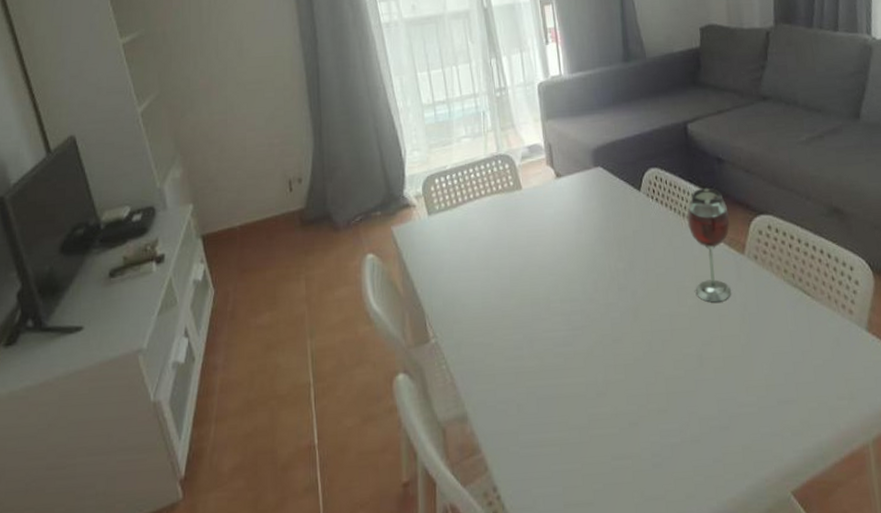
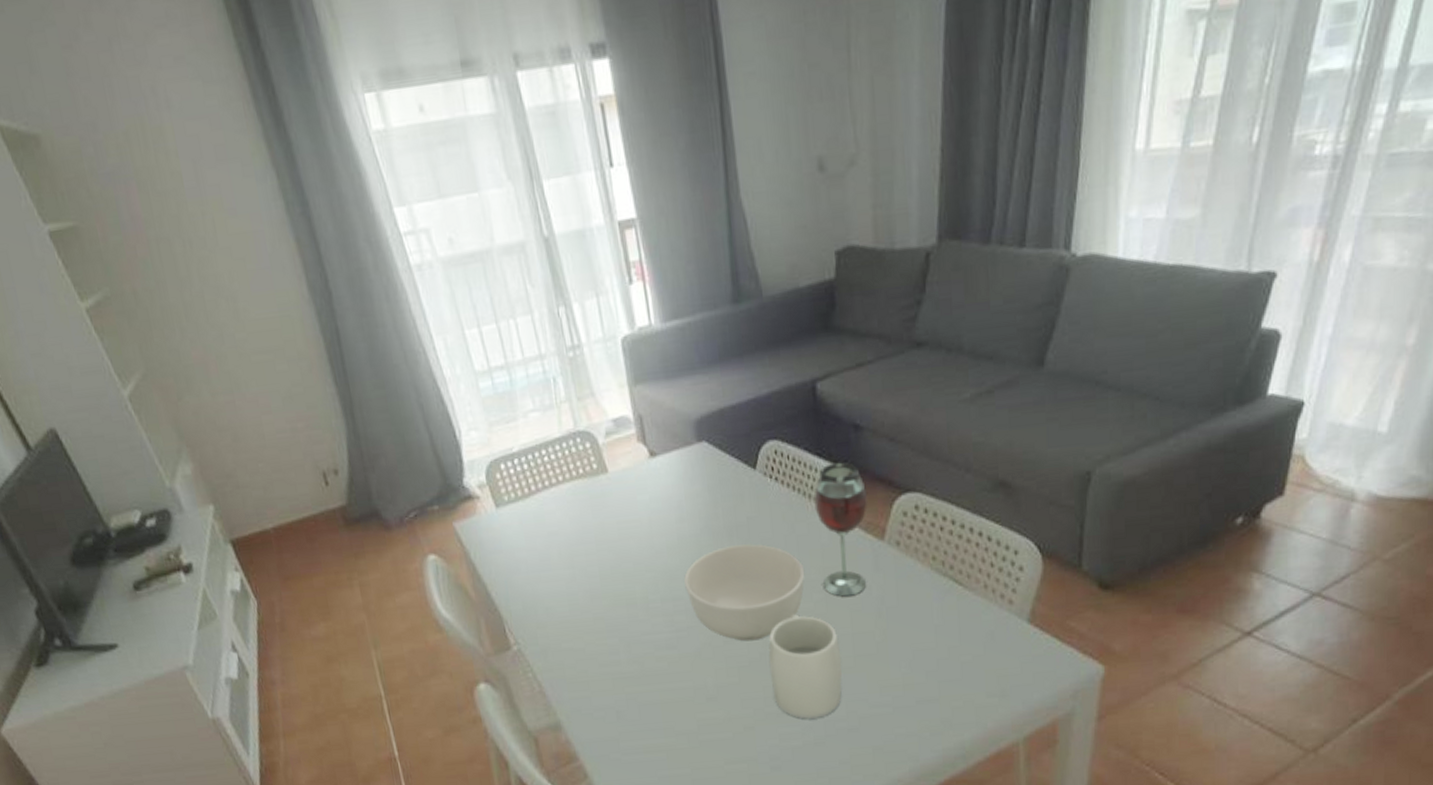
bowl: none [580,253,681,341] -> present [684,543,805,642]
mug: none [650,317,714,417] -> present [768,614,843,720]

